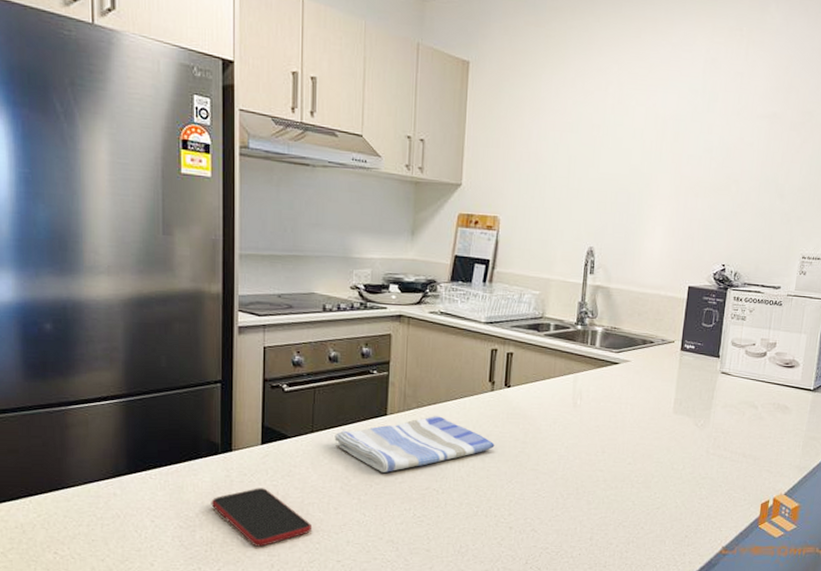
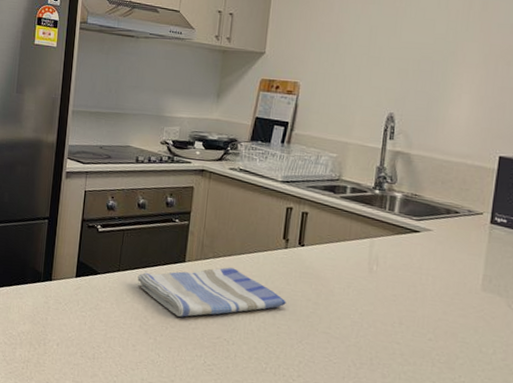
smartphone: present [211,488,313,547] -> none [30,316,112,372]

